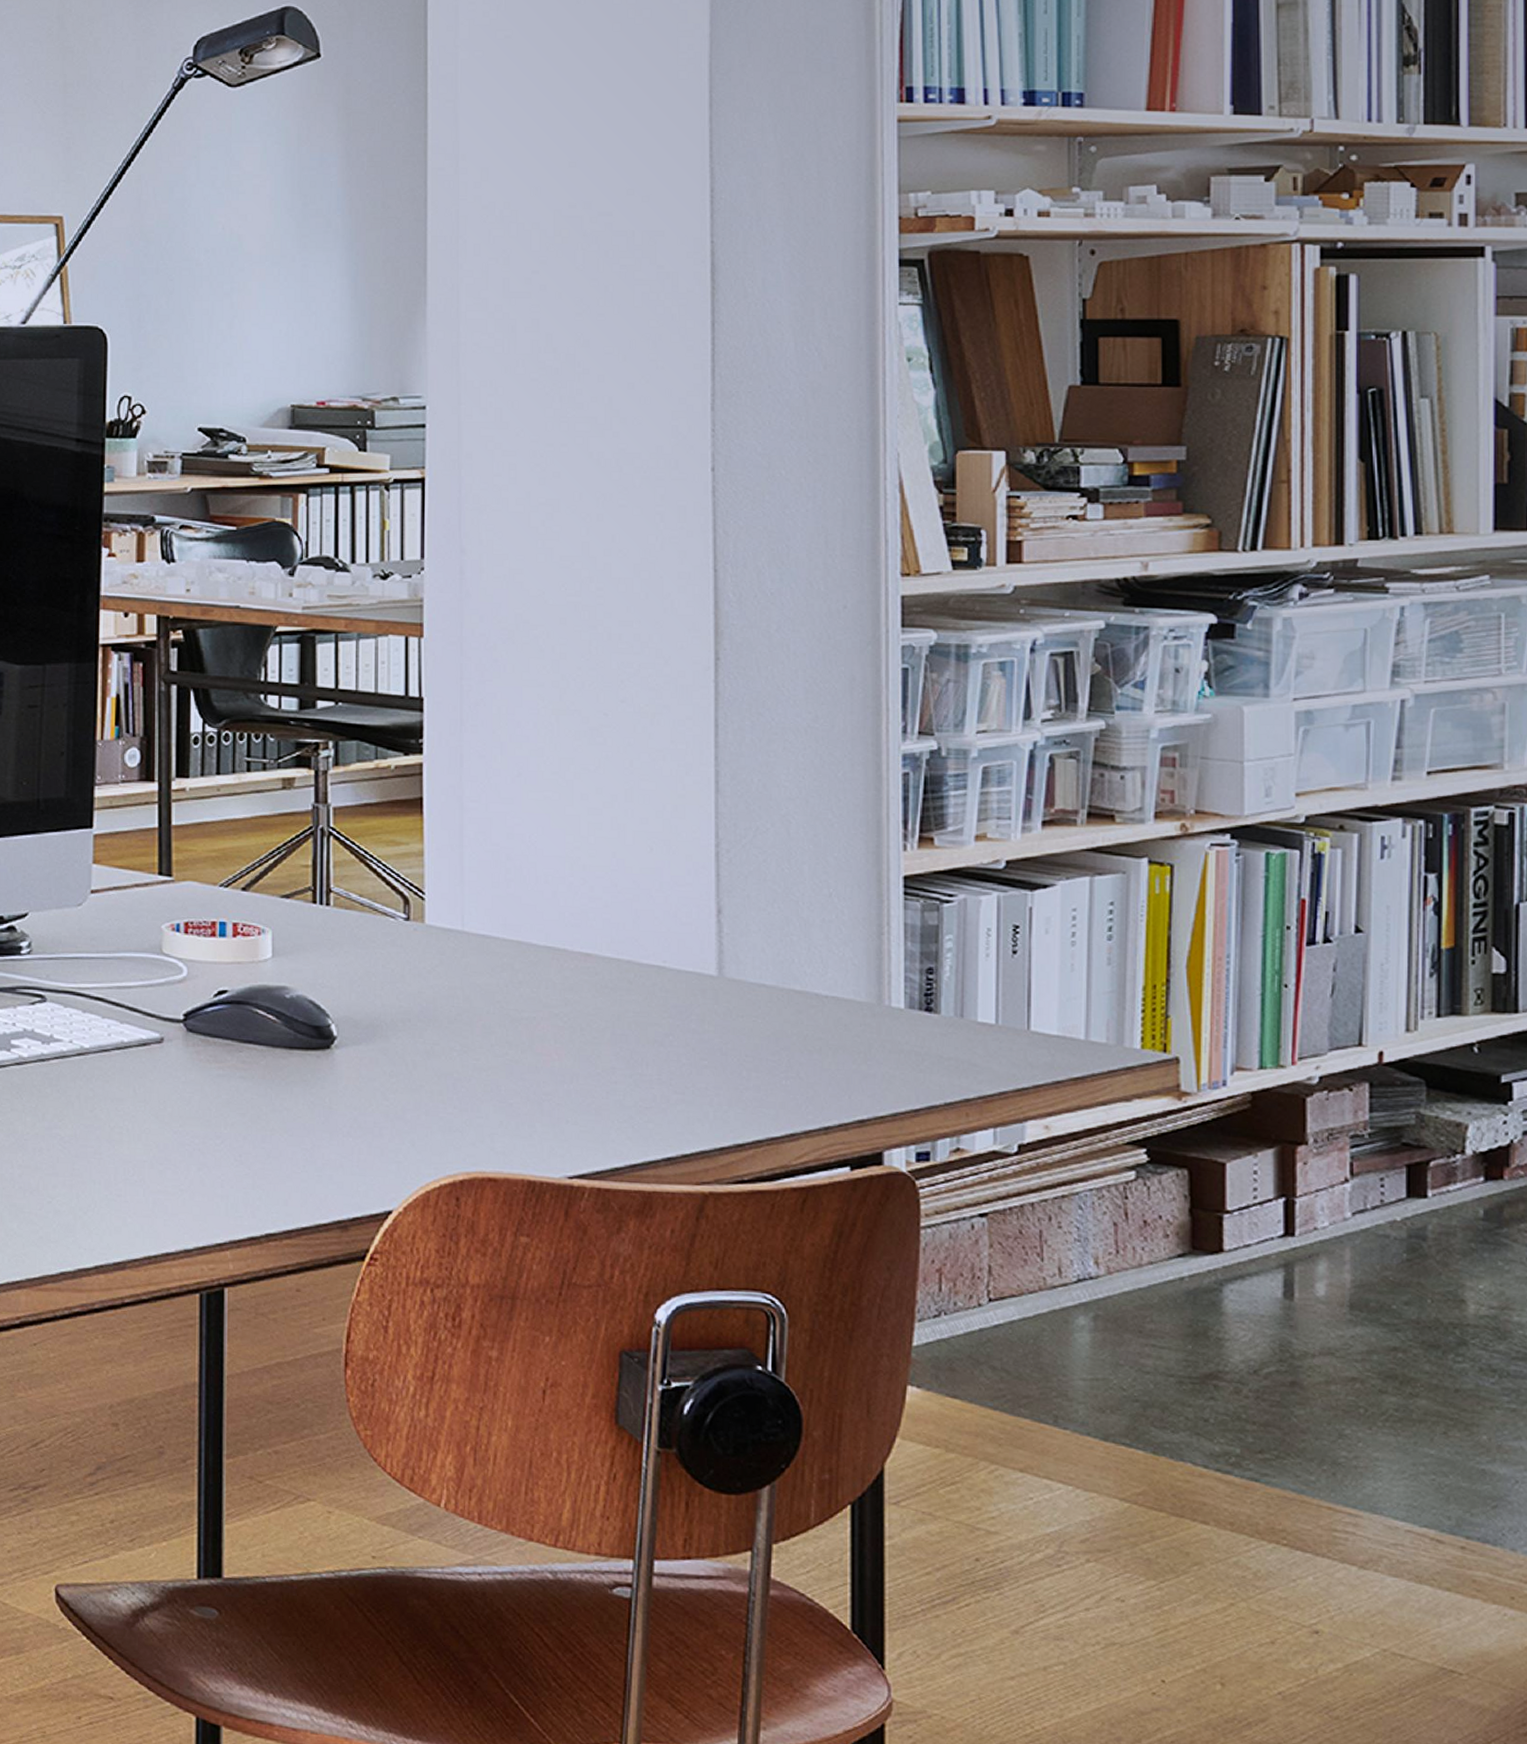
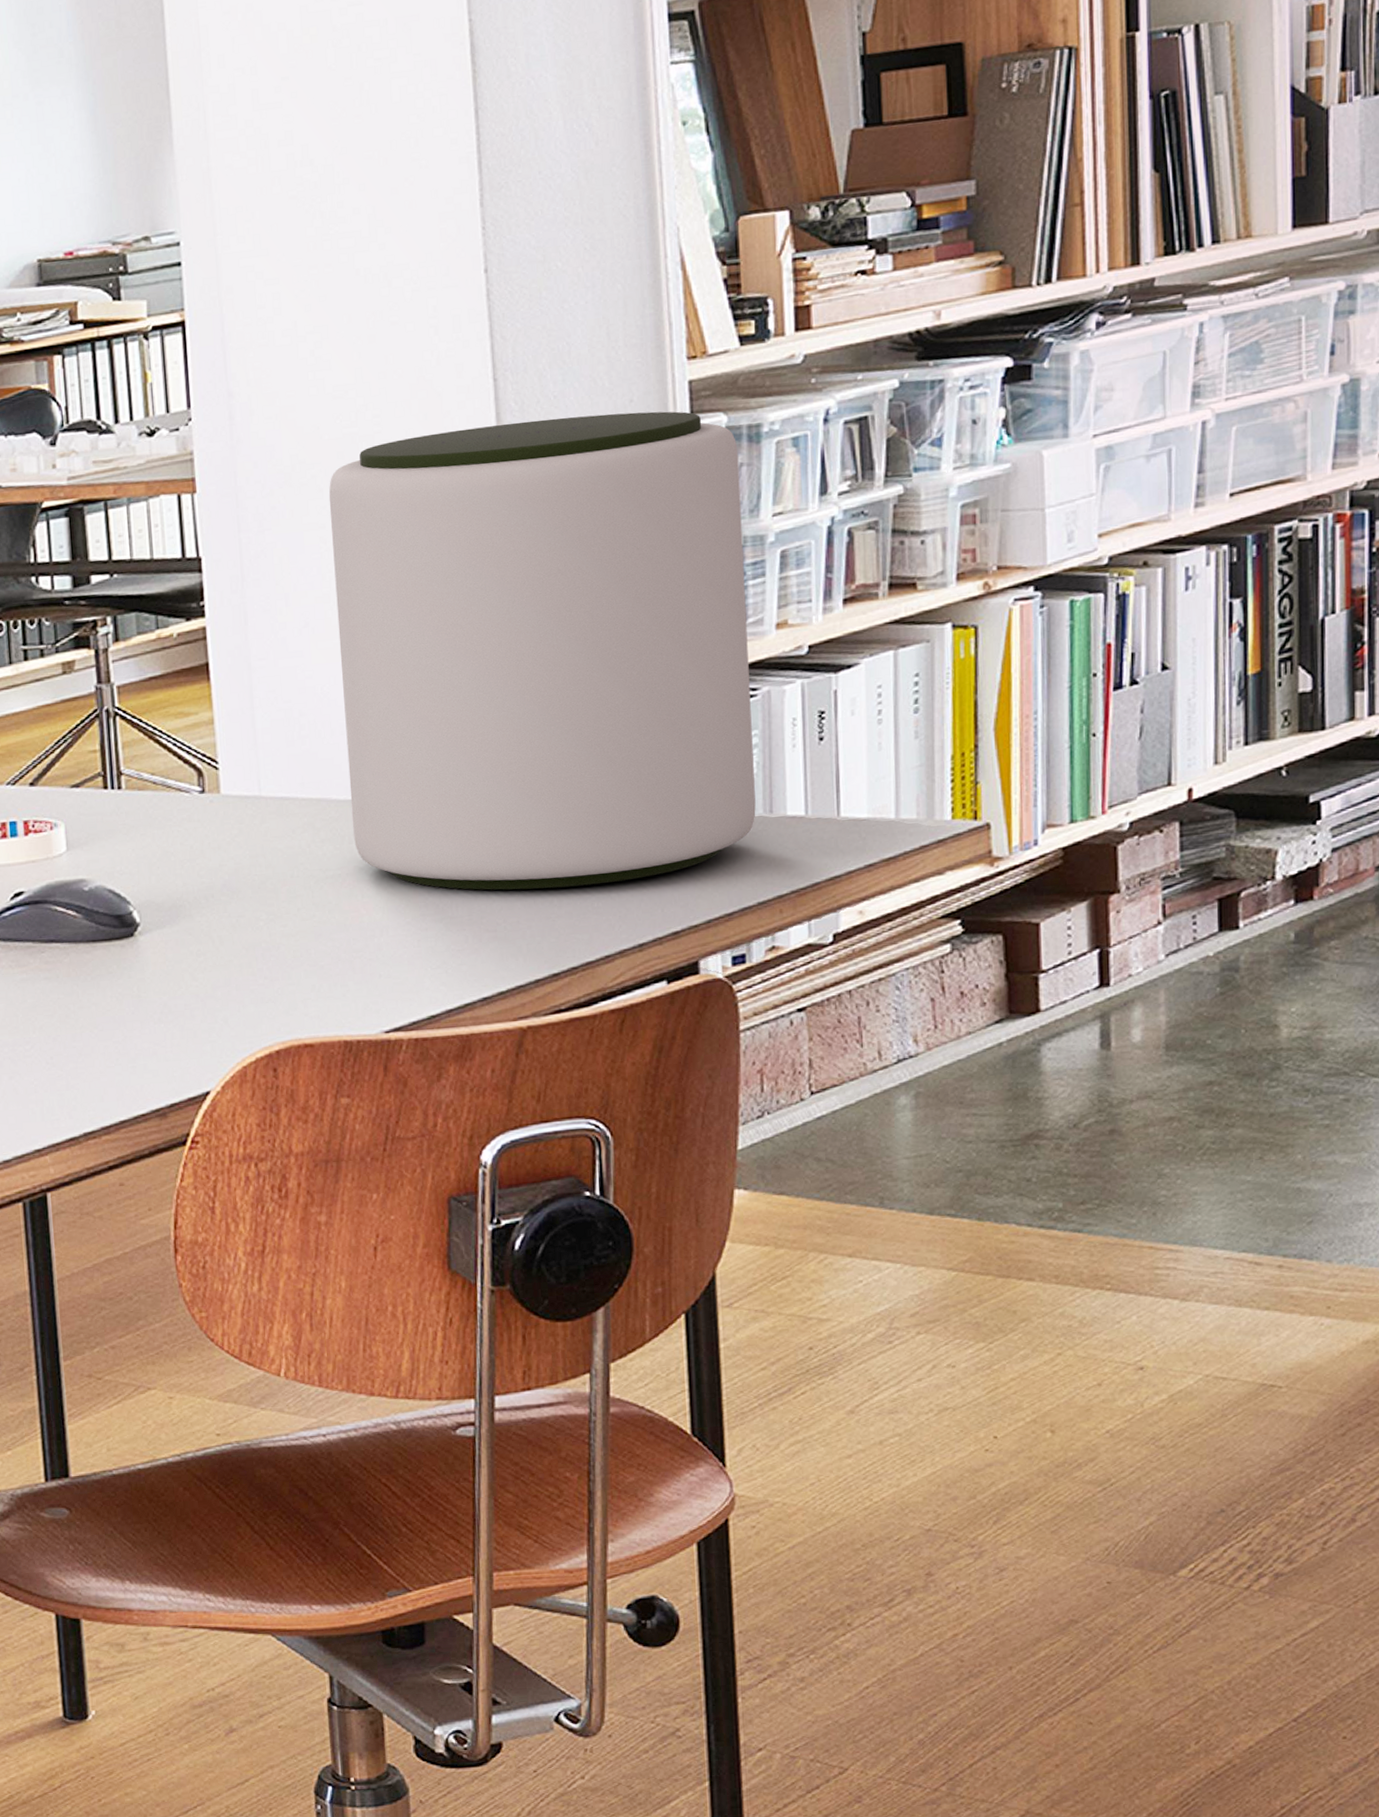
plant pot: none [549,612,947,1063] -> present [328,411,756,891]

